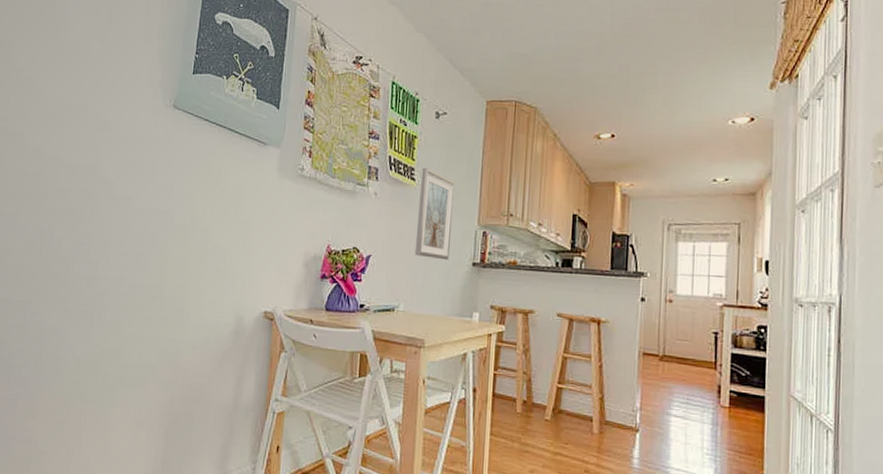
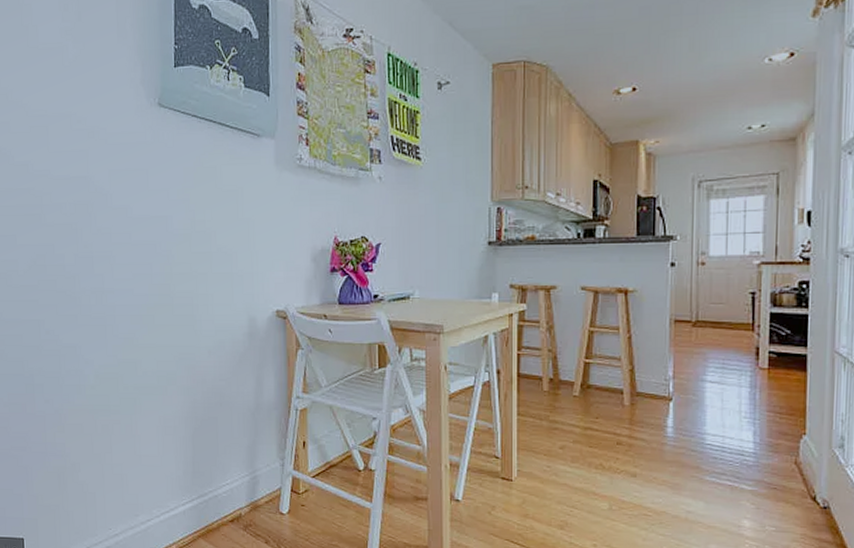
picture frame: present [414,167,455,261] -> none [426,144,464,242]

